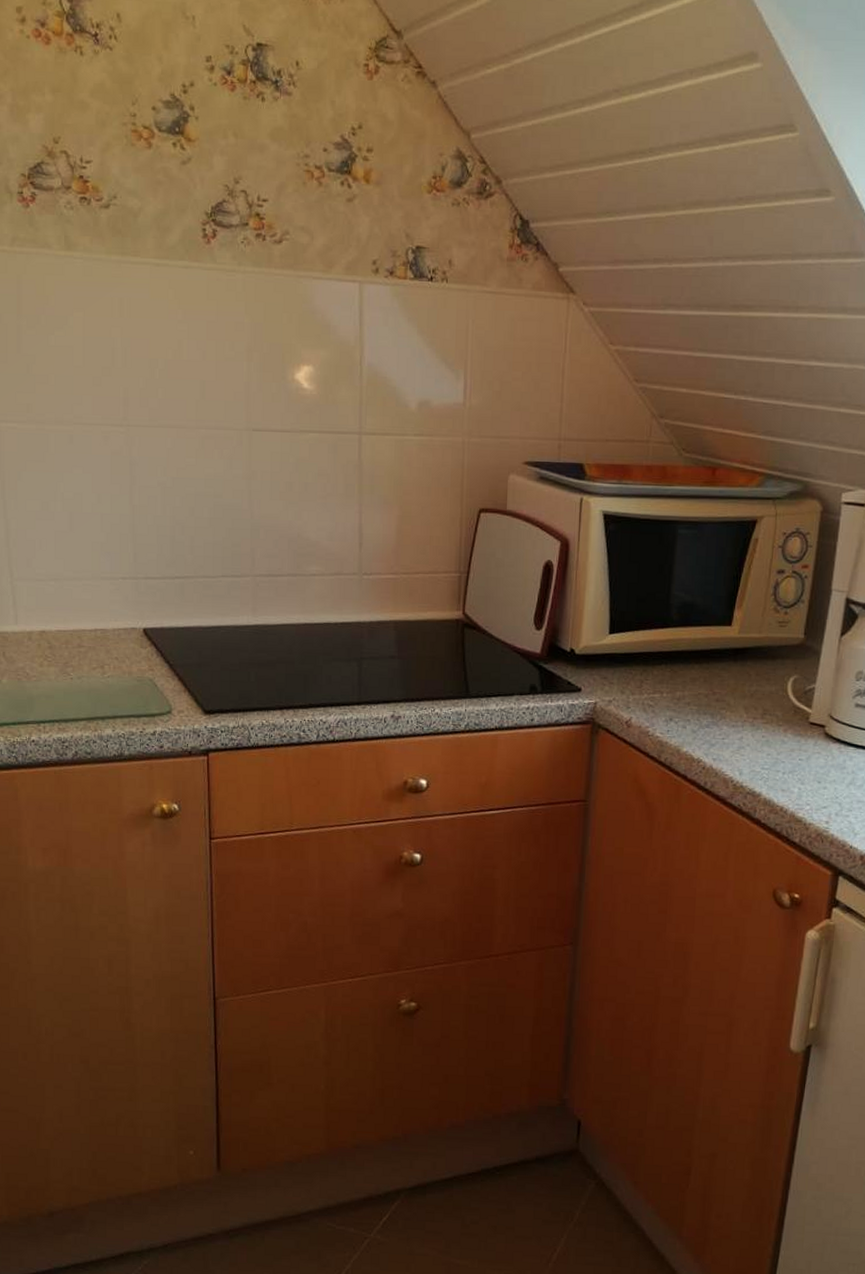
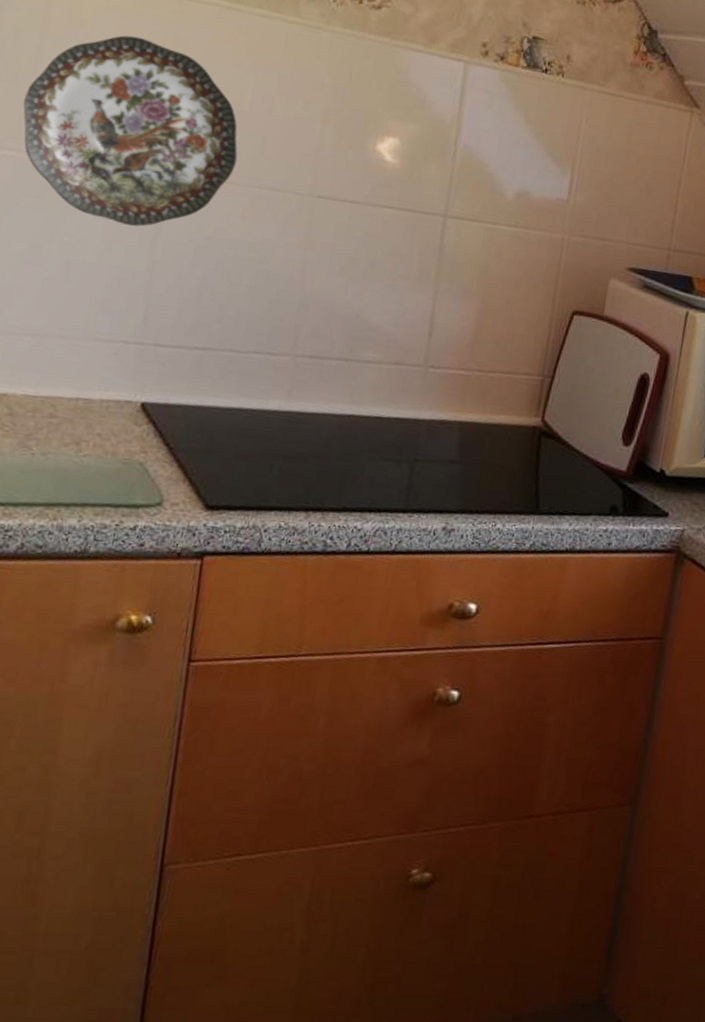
decorative plate: none [15,304,184,476] -> present [23,35,238,227]

